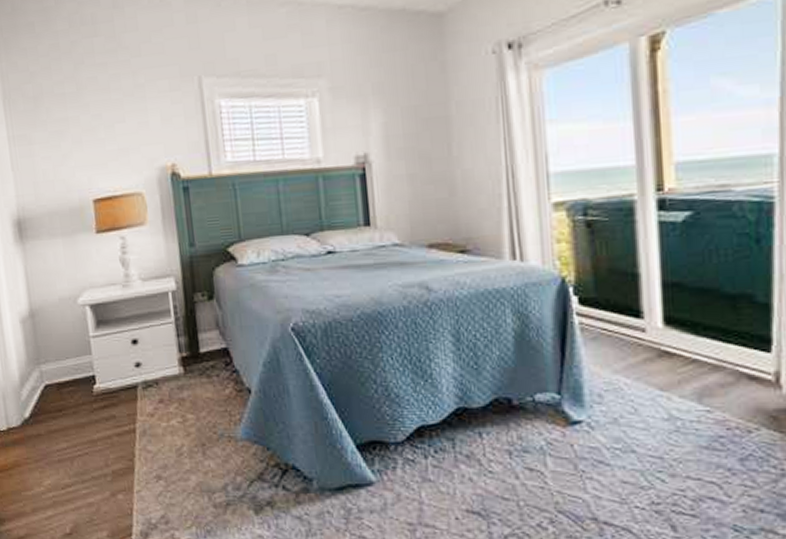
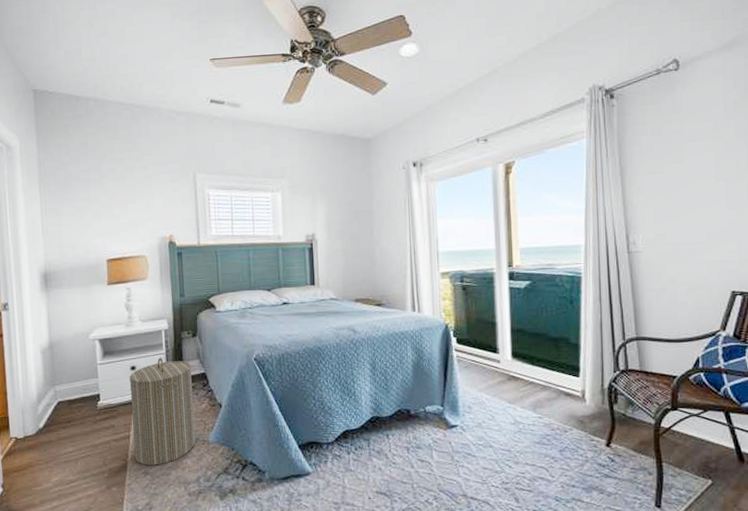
laundry hamper: none [130,327,219,468] -> present [129,357,195,466]

